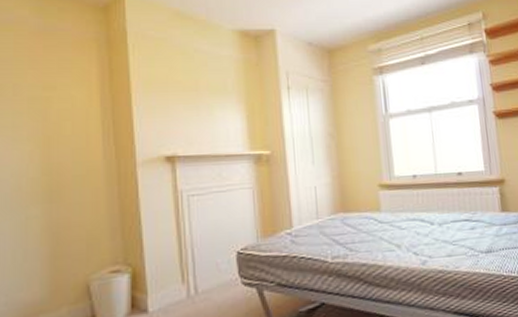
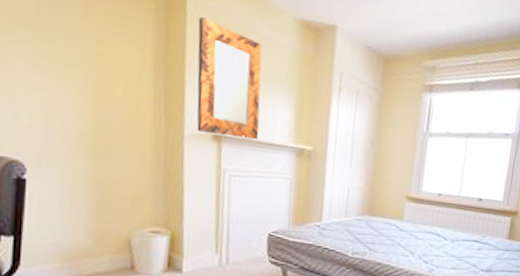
home mirror: none [139,46,213,157] -> present [196,17,262,140]

